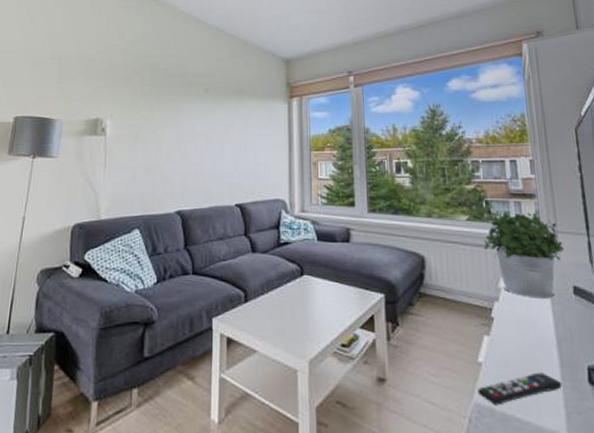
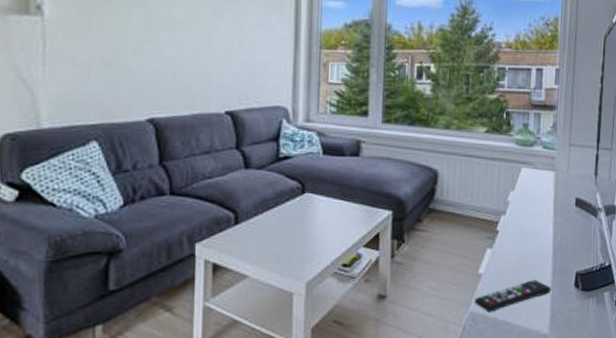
potted plant: present [484,210,565,299] -> none [498,122,574,211]

